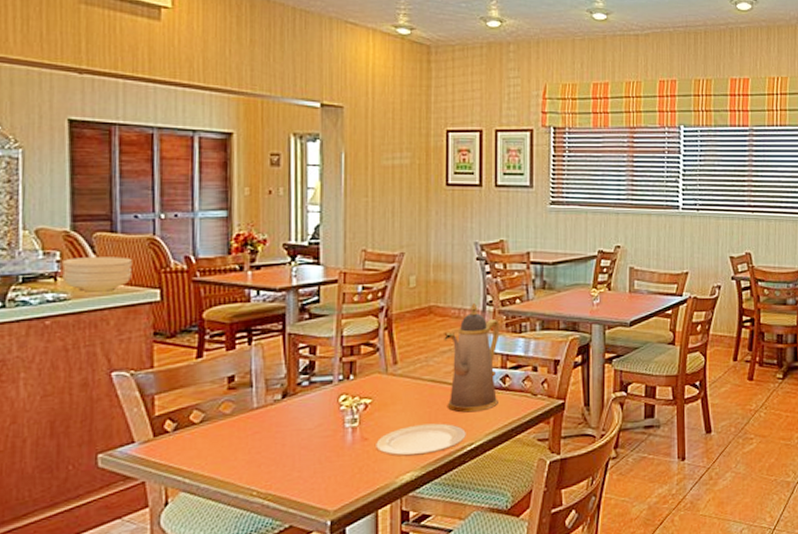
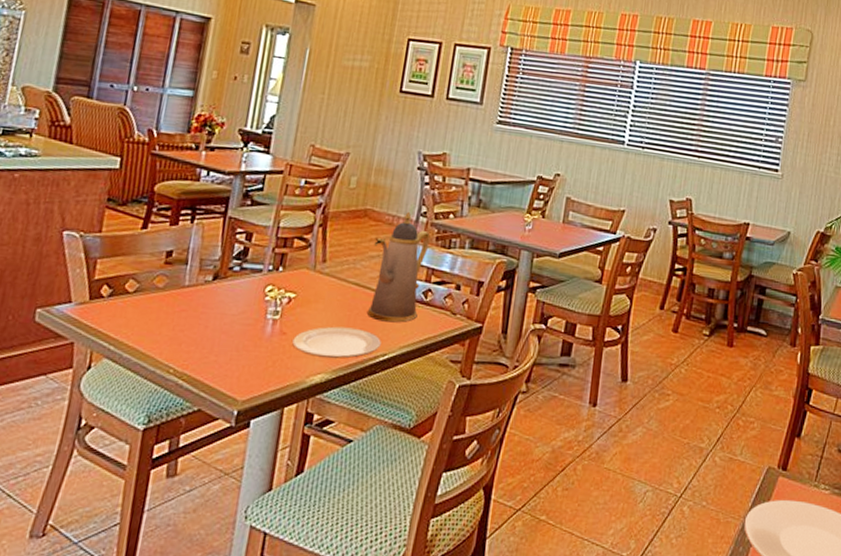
bowl: present [62,257,133,292] -> none [37,117,102,153]

